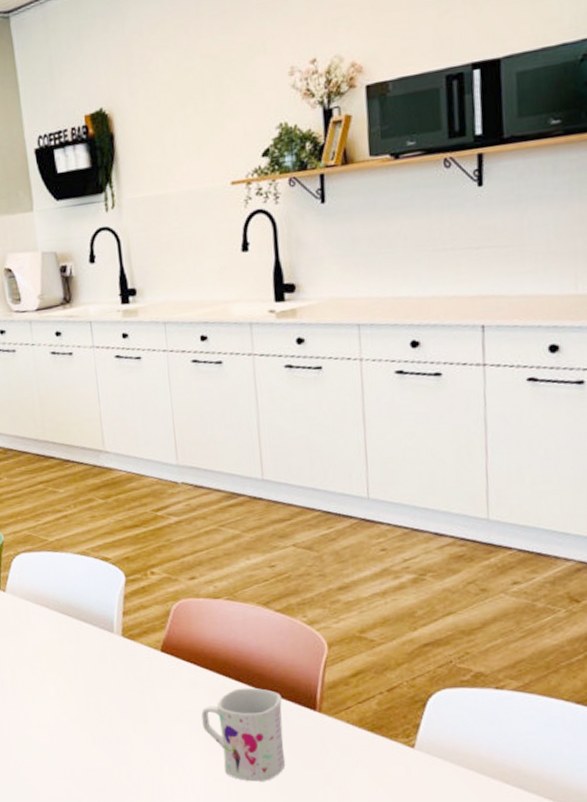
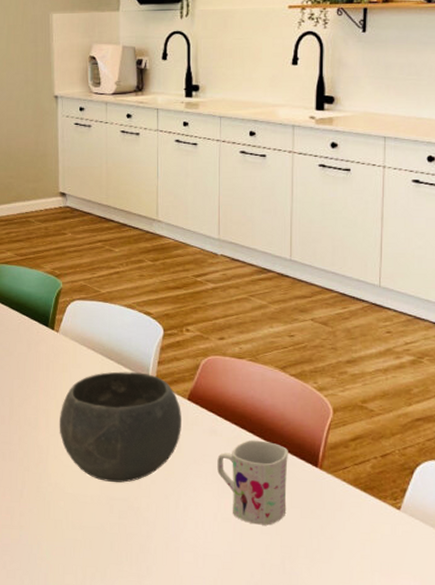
bowl: none [17,626,158,752] -> present [59,371,181,483]

